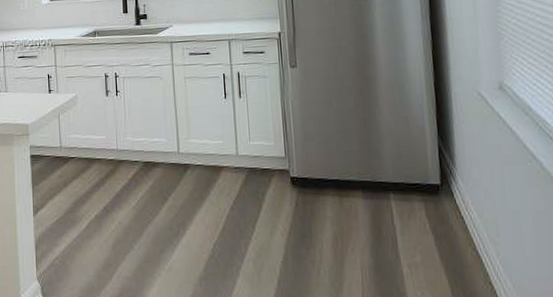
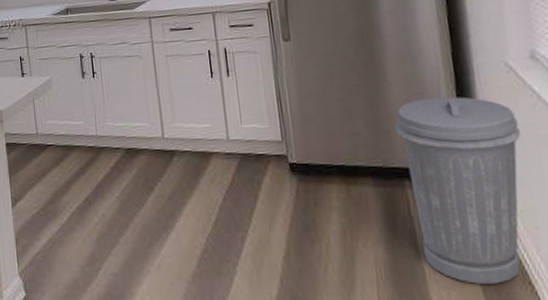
trash can: none [384,120,489,284] -> present [396,96,522,284]

